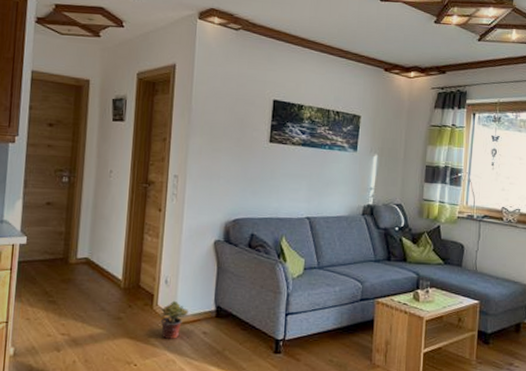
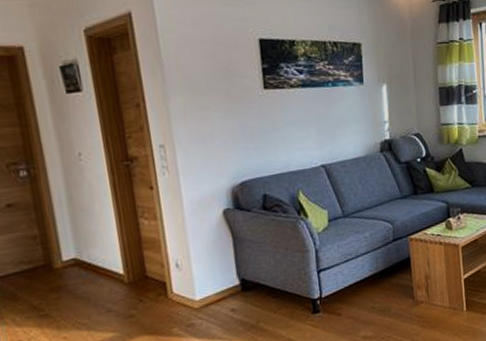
potted plant: present [158,300,189,339] -> none [176,283,211,326]

